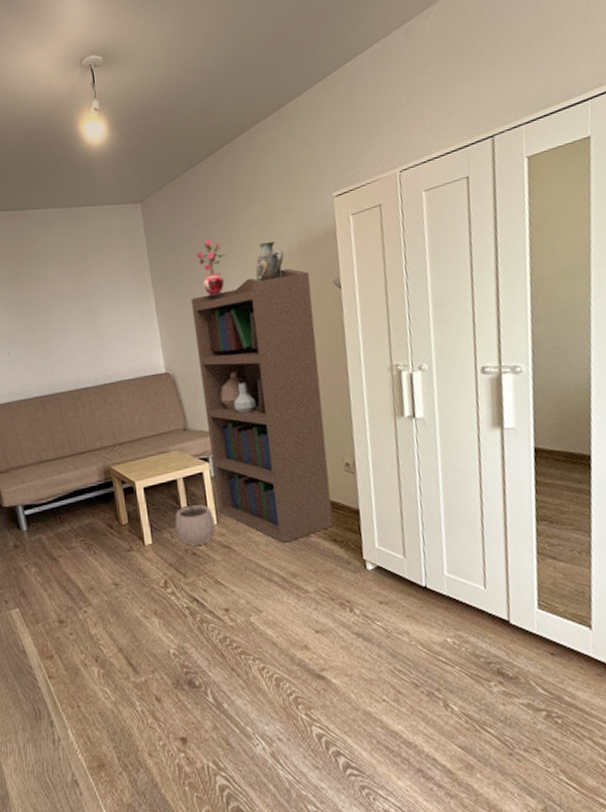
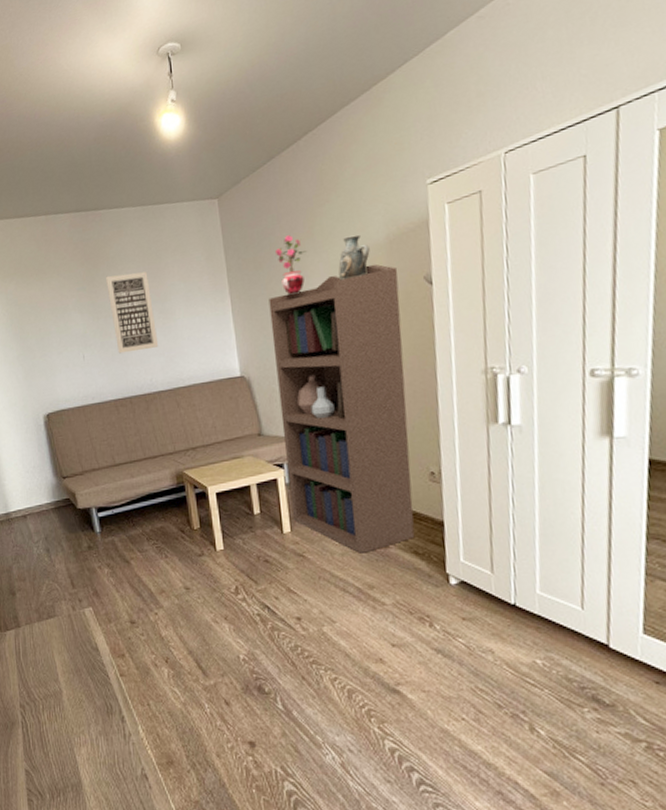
wall art: none [31,271,85,351] -> present [106,271,159,354]
plant pot: present [174,498,216,546] -> none [247,505,289,553]

